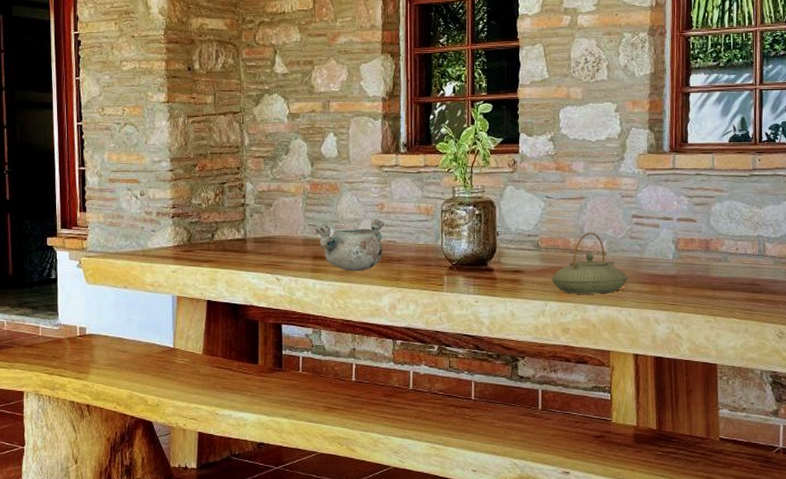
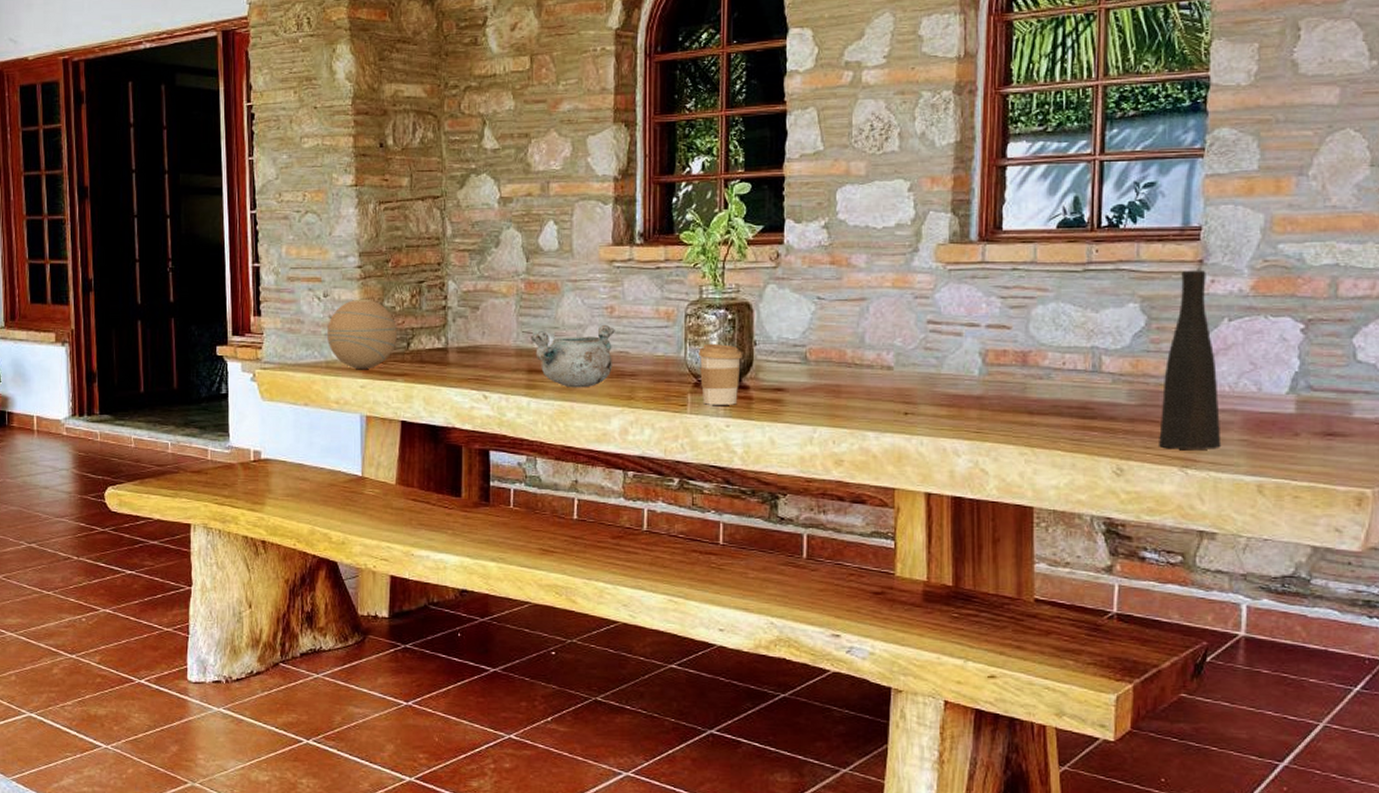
decorative orb: none [144,197,203,256] -> present [327,299,397,369]
coffee cup: none [452,235,488,284] -> present [698,344,742,405]
teapot: present [550,232,628,294] -> none [821,341,920,418]

